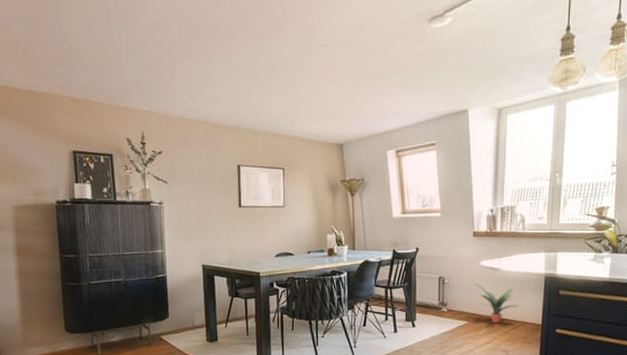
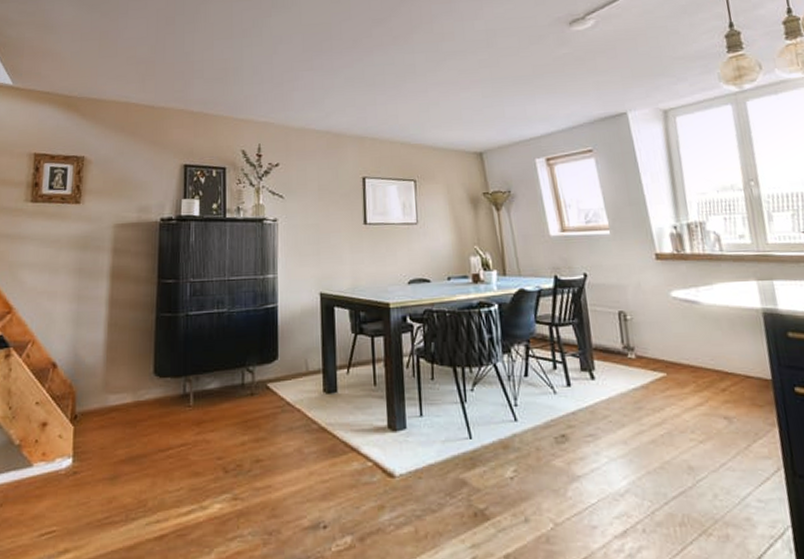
potted plant: present [474,283,519,323] -> none [667,321,735,377]

